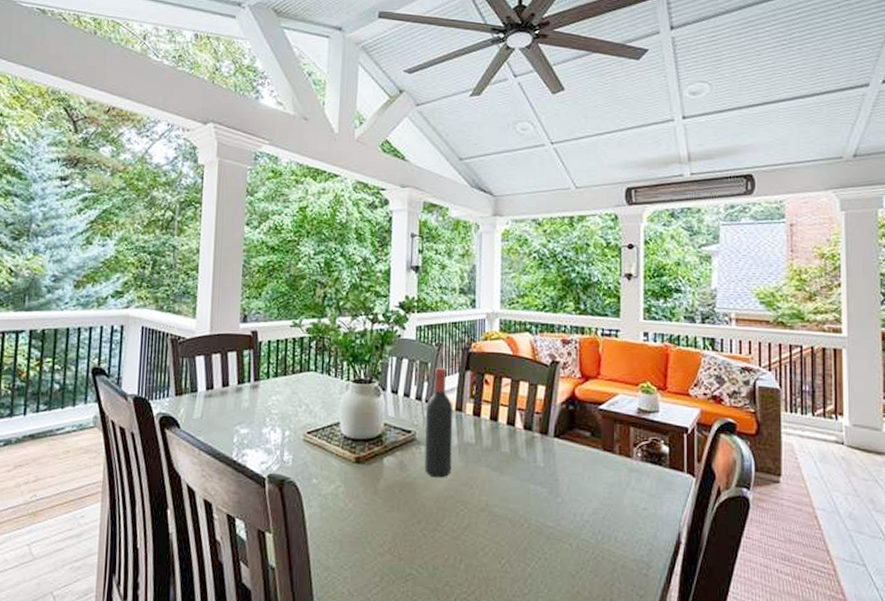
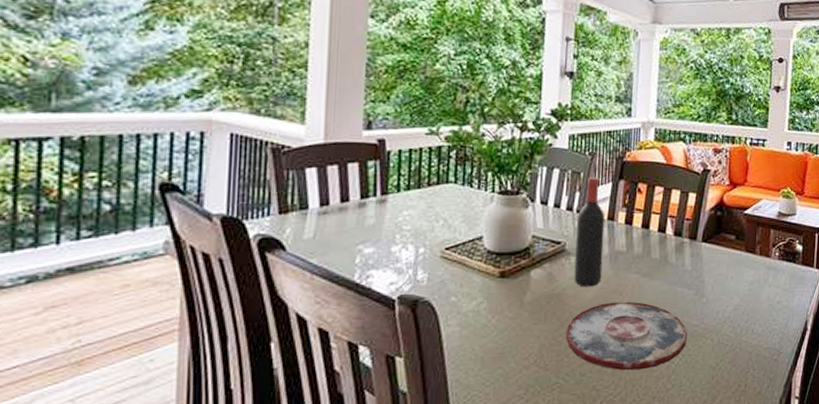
plate: none [417,495,544,570] -> present [565,301,688,371]

